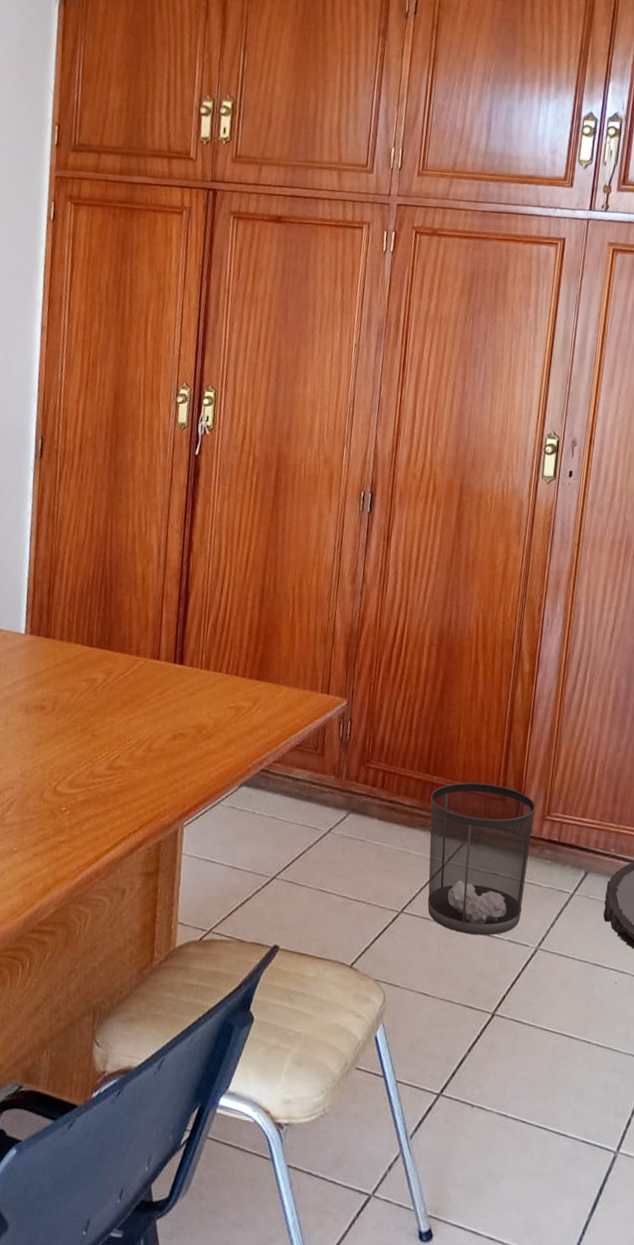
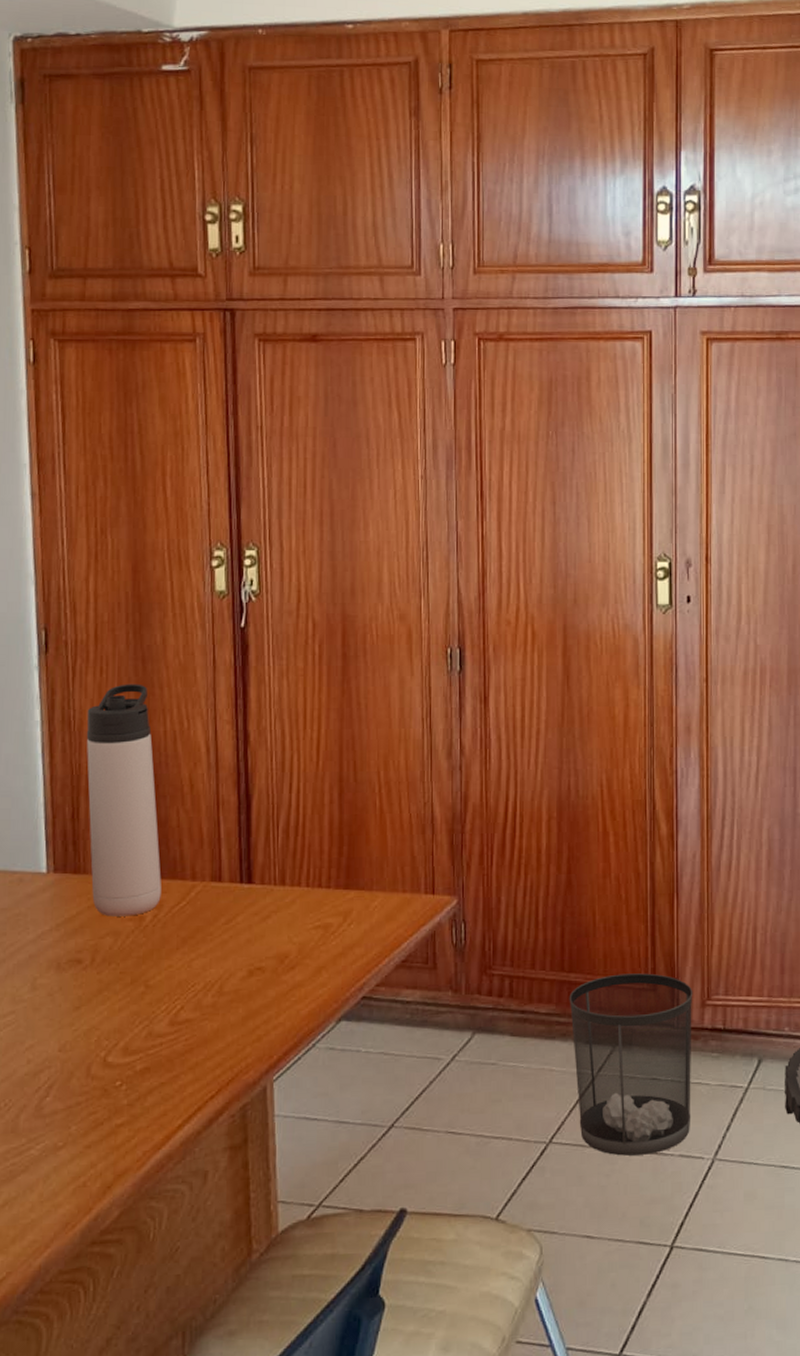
thermos bottle: none [57,490,117,678] -> present [86,684,162,917]

